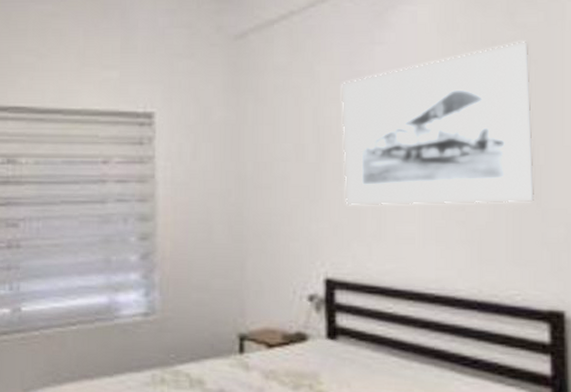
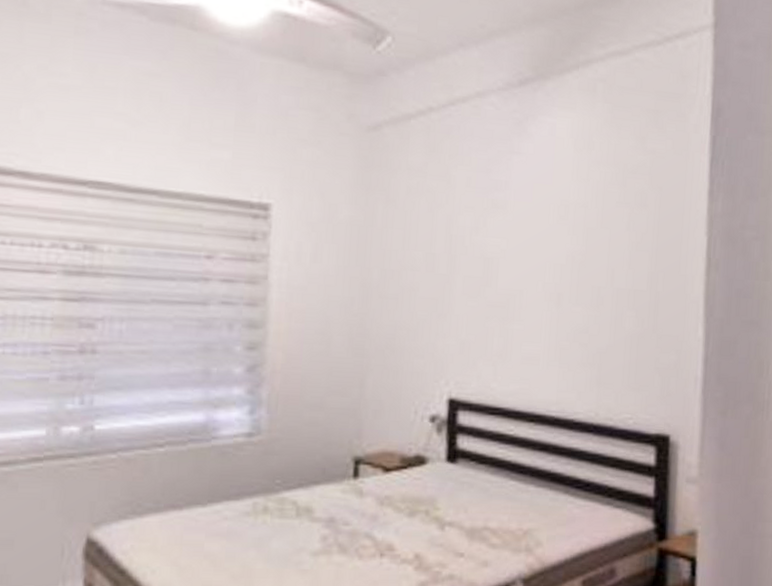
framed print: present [340,40,535,206] -> none [473,166,657,328]

